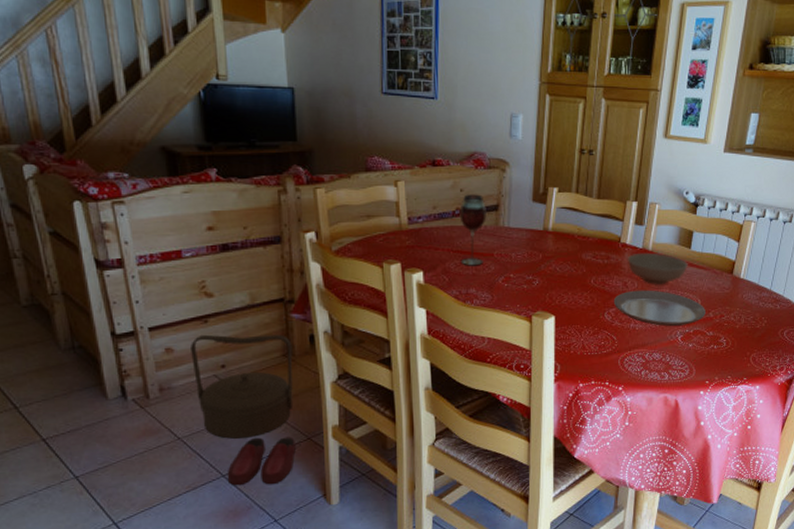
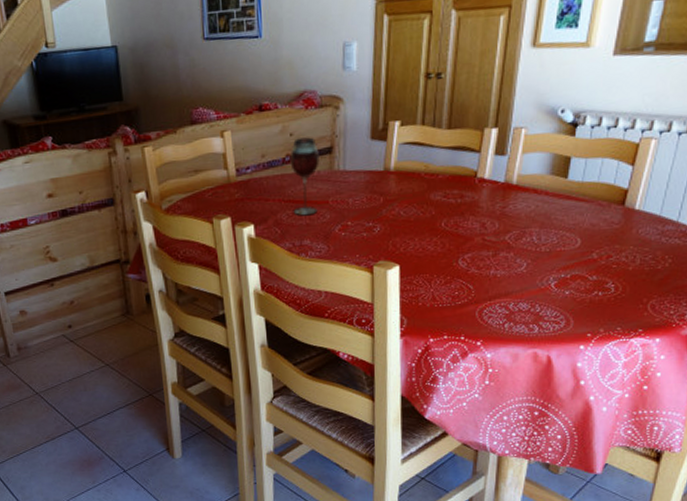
basket: present [191,334,293,439] -> none [41,295,134,394]
slippers: present [227,437,296,486] -> none [79,393,139,438]
plate: present [613,290,706,326] -> none [469,230,587,272]
bowl: present [628,252,688,284] -> none [486,186,564,224]

